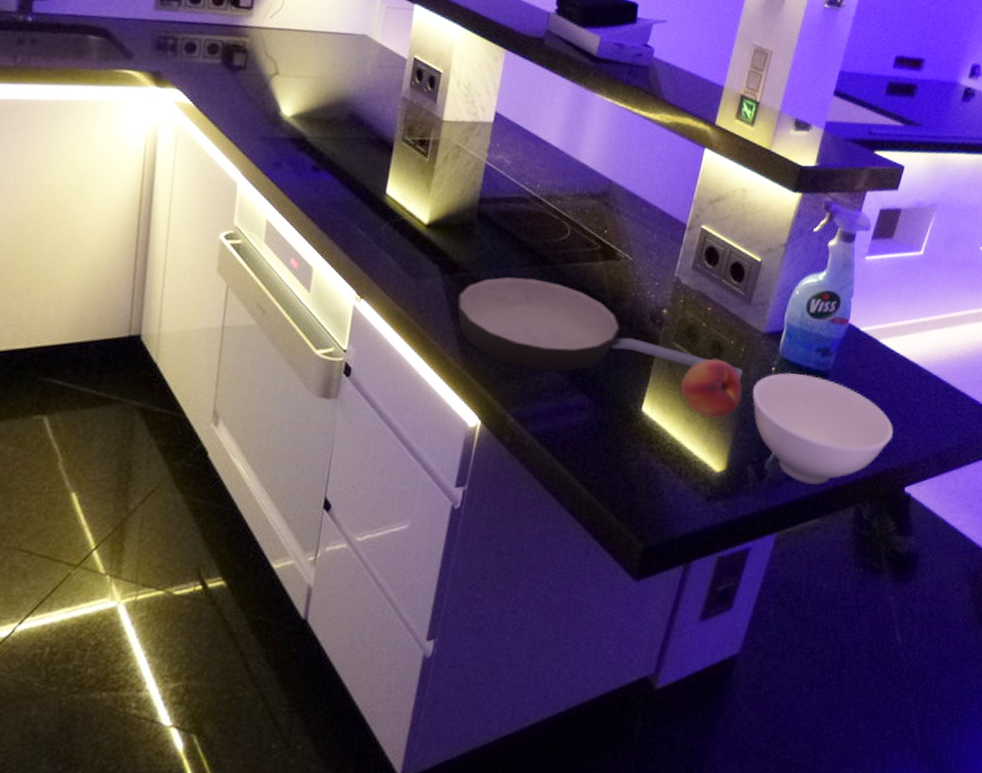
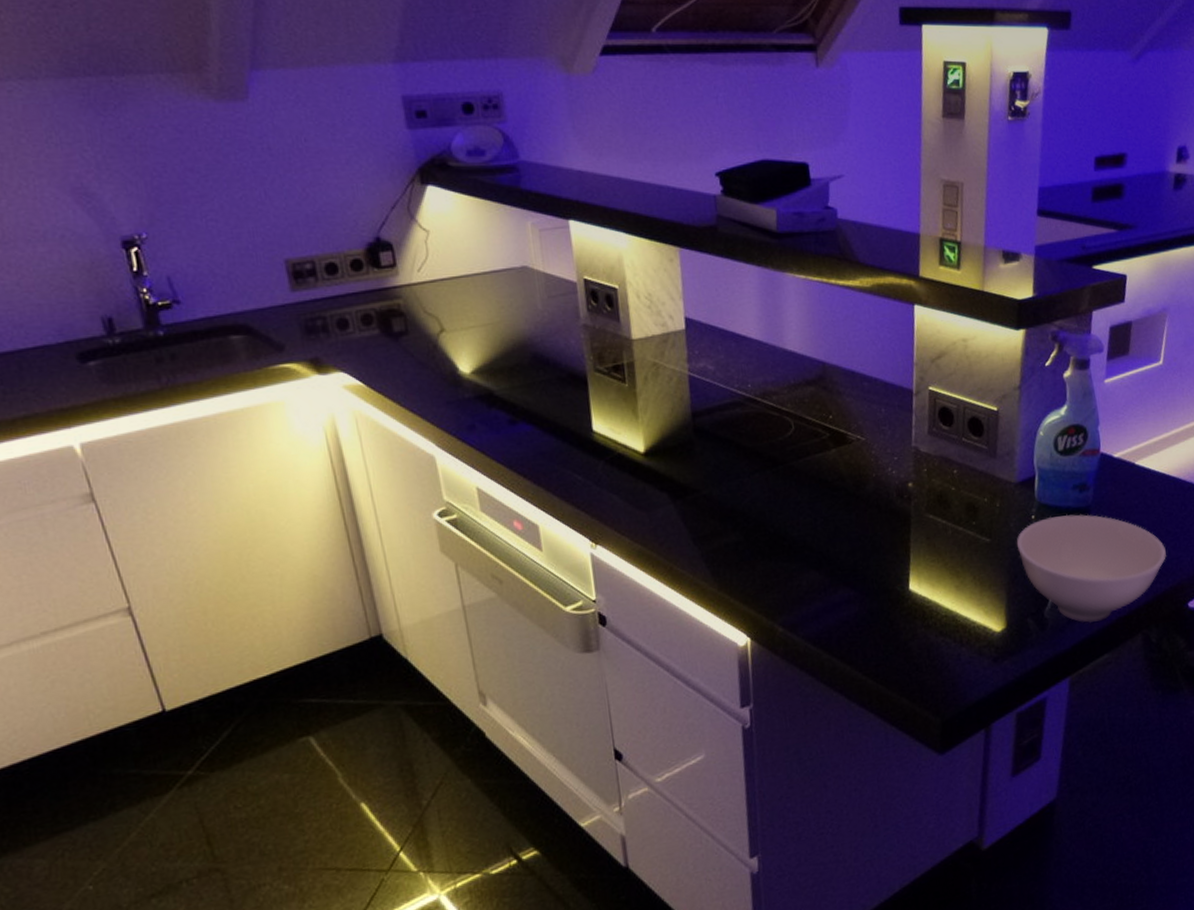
frying pan: present [457,277,743,380] -> none [694,481,1003,576]
fruit: present [681,358,742,419] -> none [943,520,1007,582]

